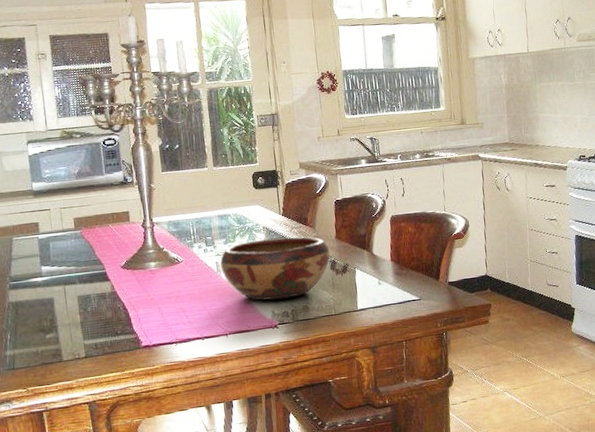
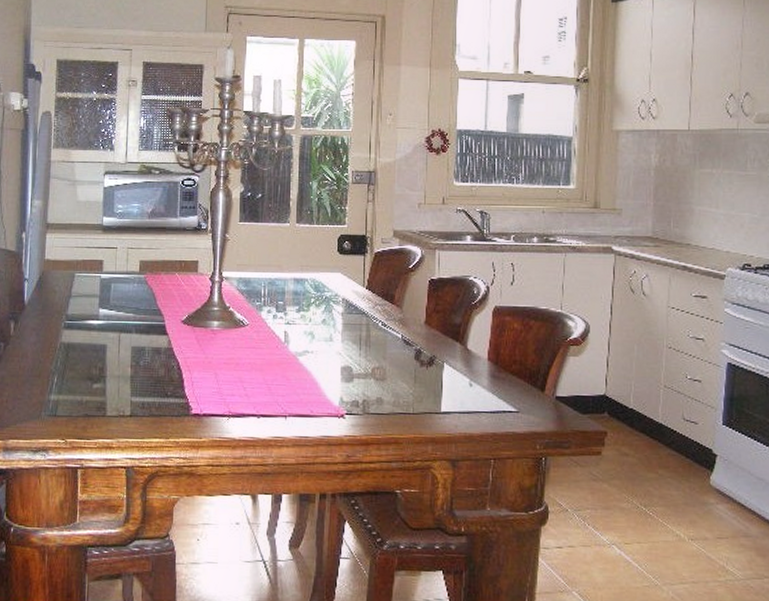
decorative bowl: present [220,237,330,301] -> none [289,313,416,386]

